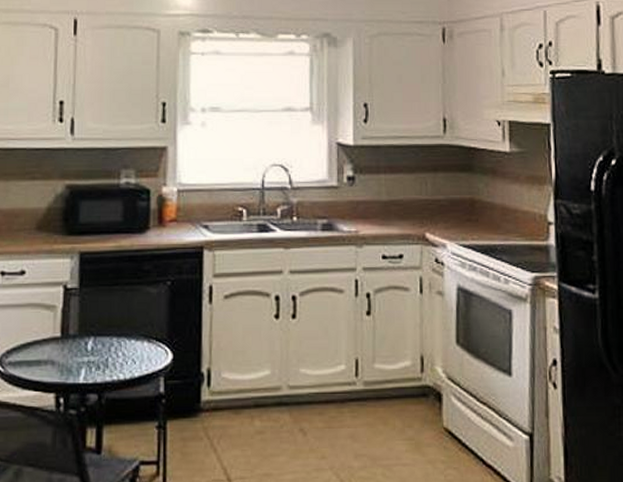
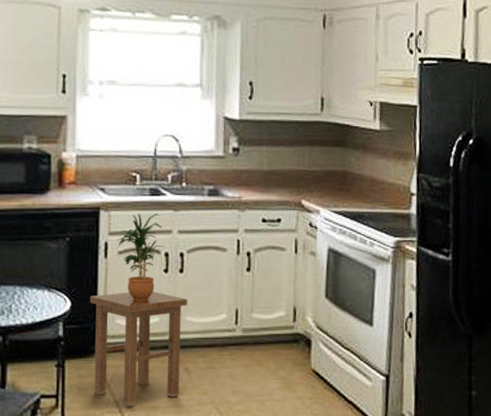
stool: none [194,340,302,473] -> present [90,292,188,406]
potted plant: none [222,252,273,352] -> present [117,213,163,301]

